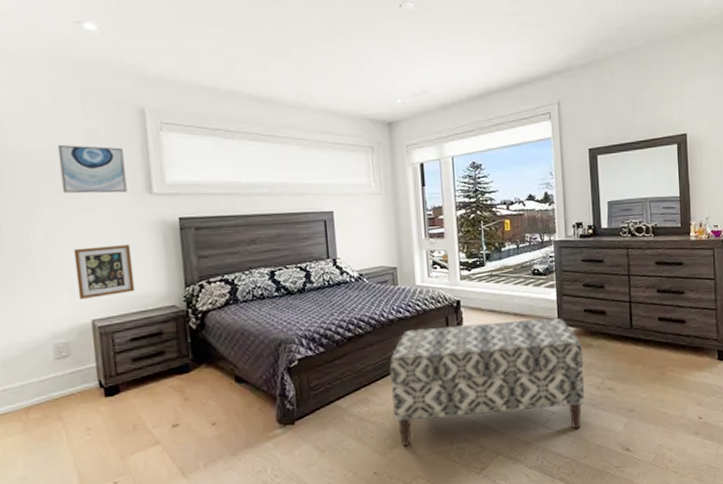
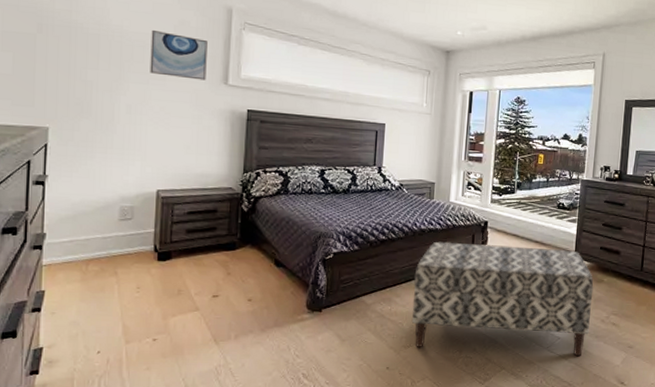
picture frame: present [73,245,135,299] -> none [149,124,201,171]

